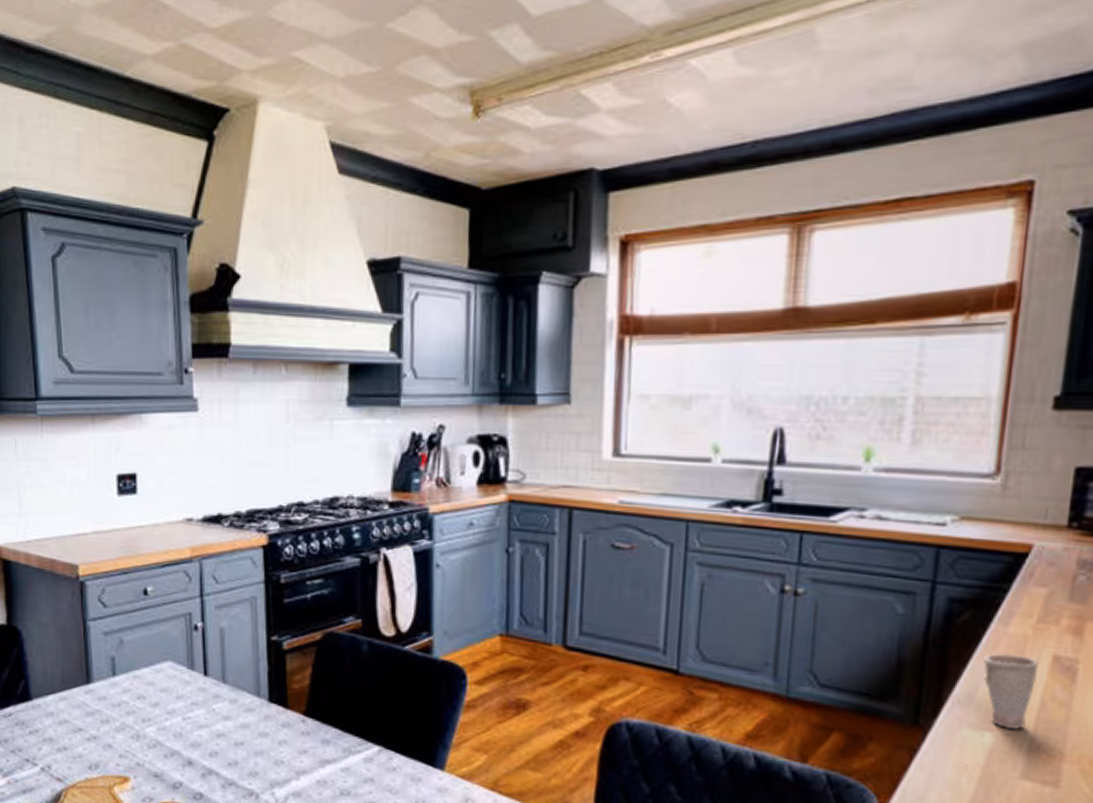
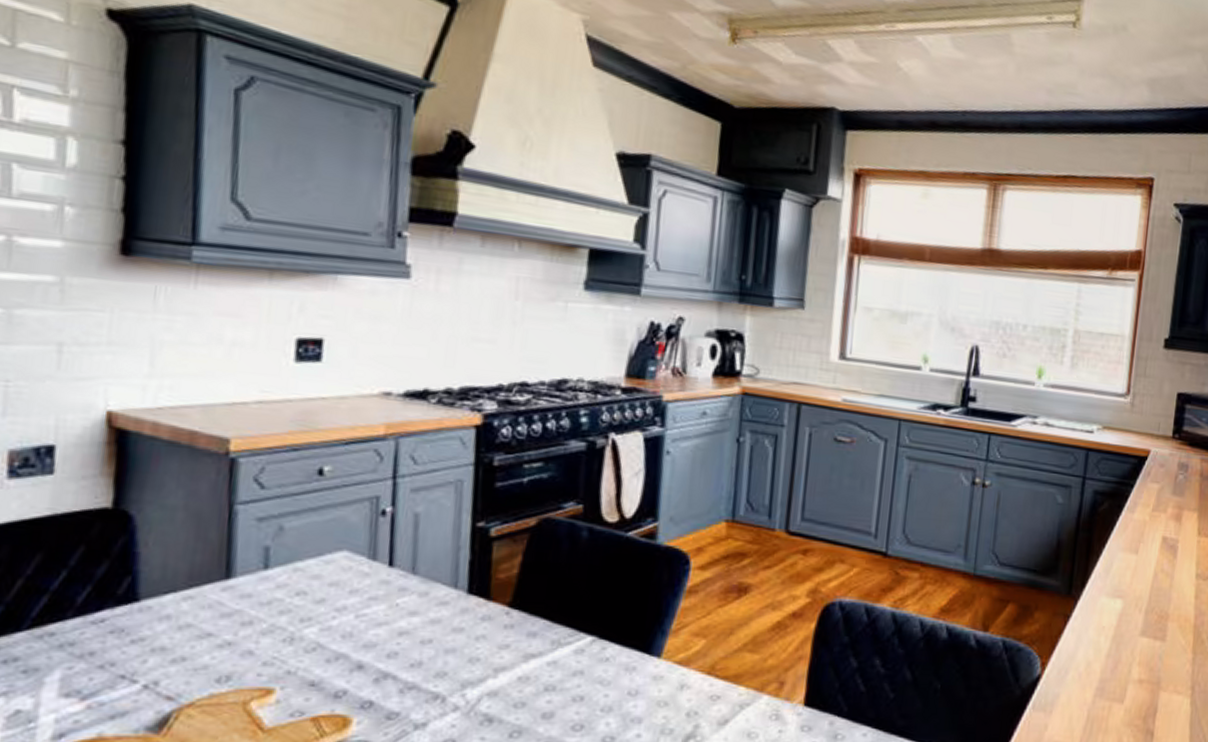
cup: present [984,653,1040,730] -> none [1117,535,1154,596]

